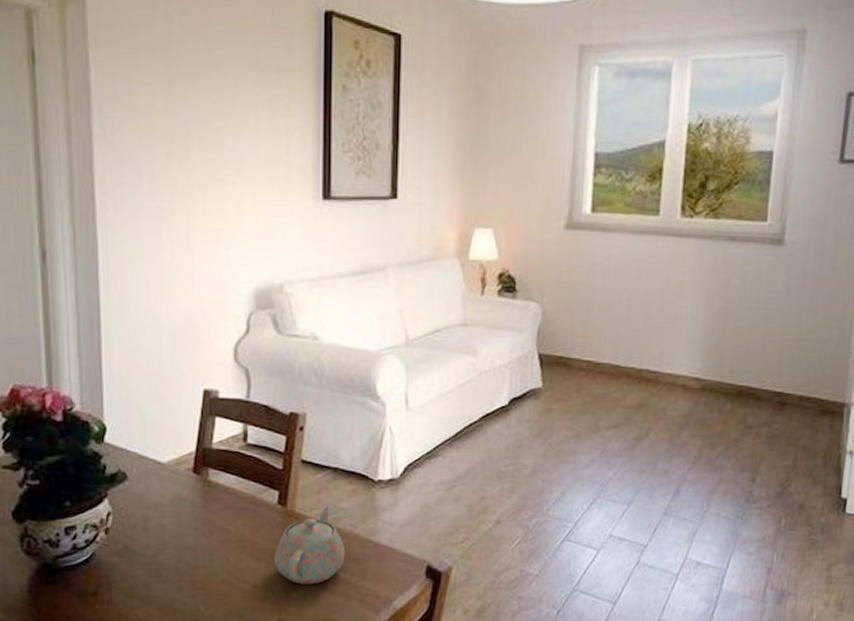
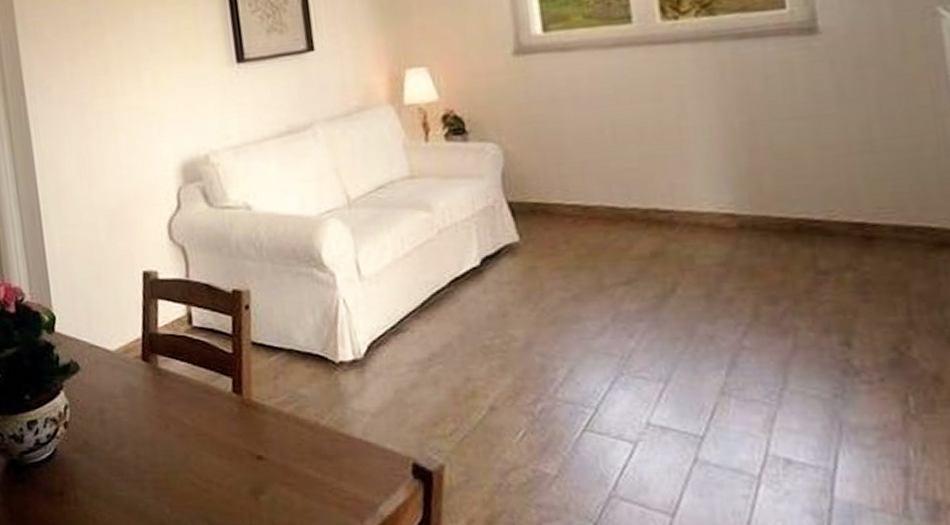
teapot: present [273,505,346,584] -> none [236,392,315,485]

